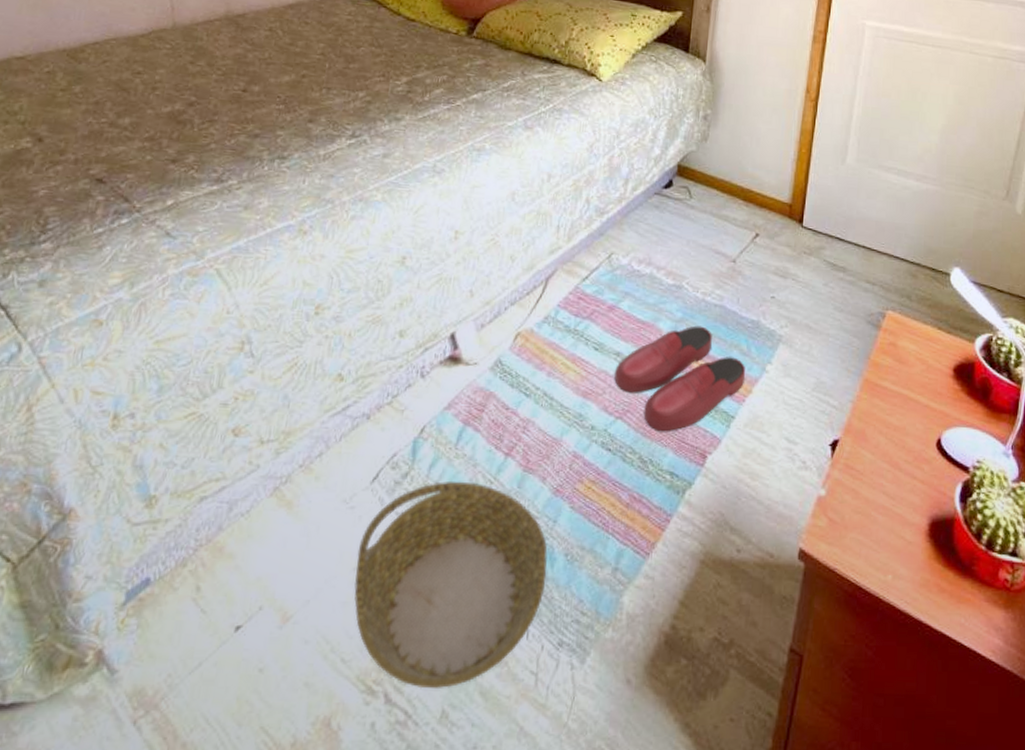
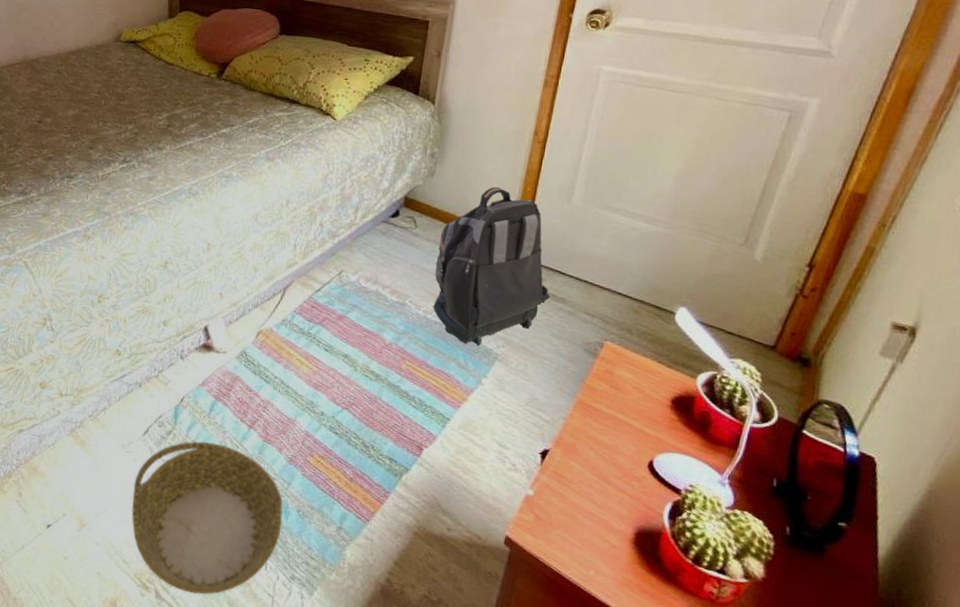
slippers: present [614,325,745,432] -> none [342,338,462,425]
backpack: none [712,149,831,329] -> present [433,186,550,347]

